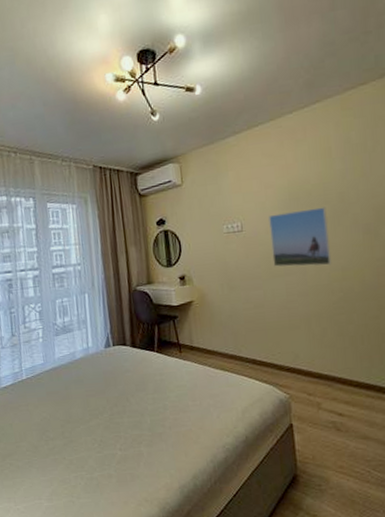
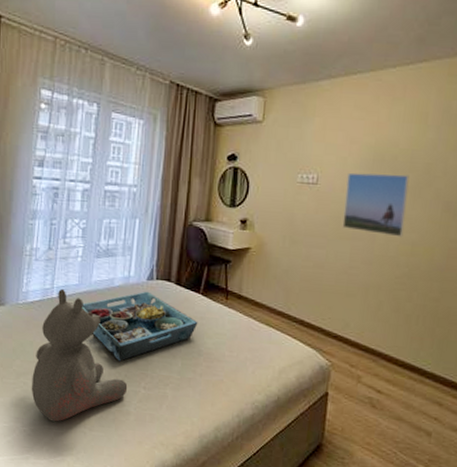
teddy bear: none [16,370,105,496] -> present [31,288,128,422]
serving tray: none [50,358,159,428] -> present [82,291,198,362]

